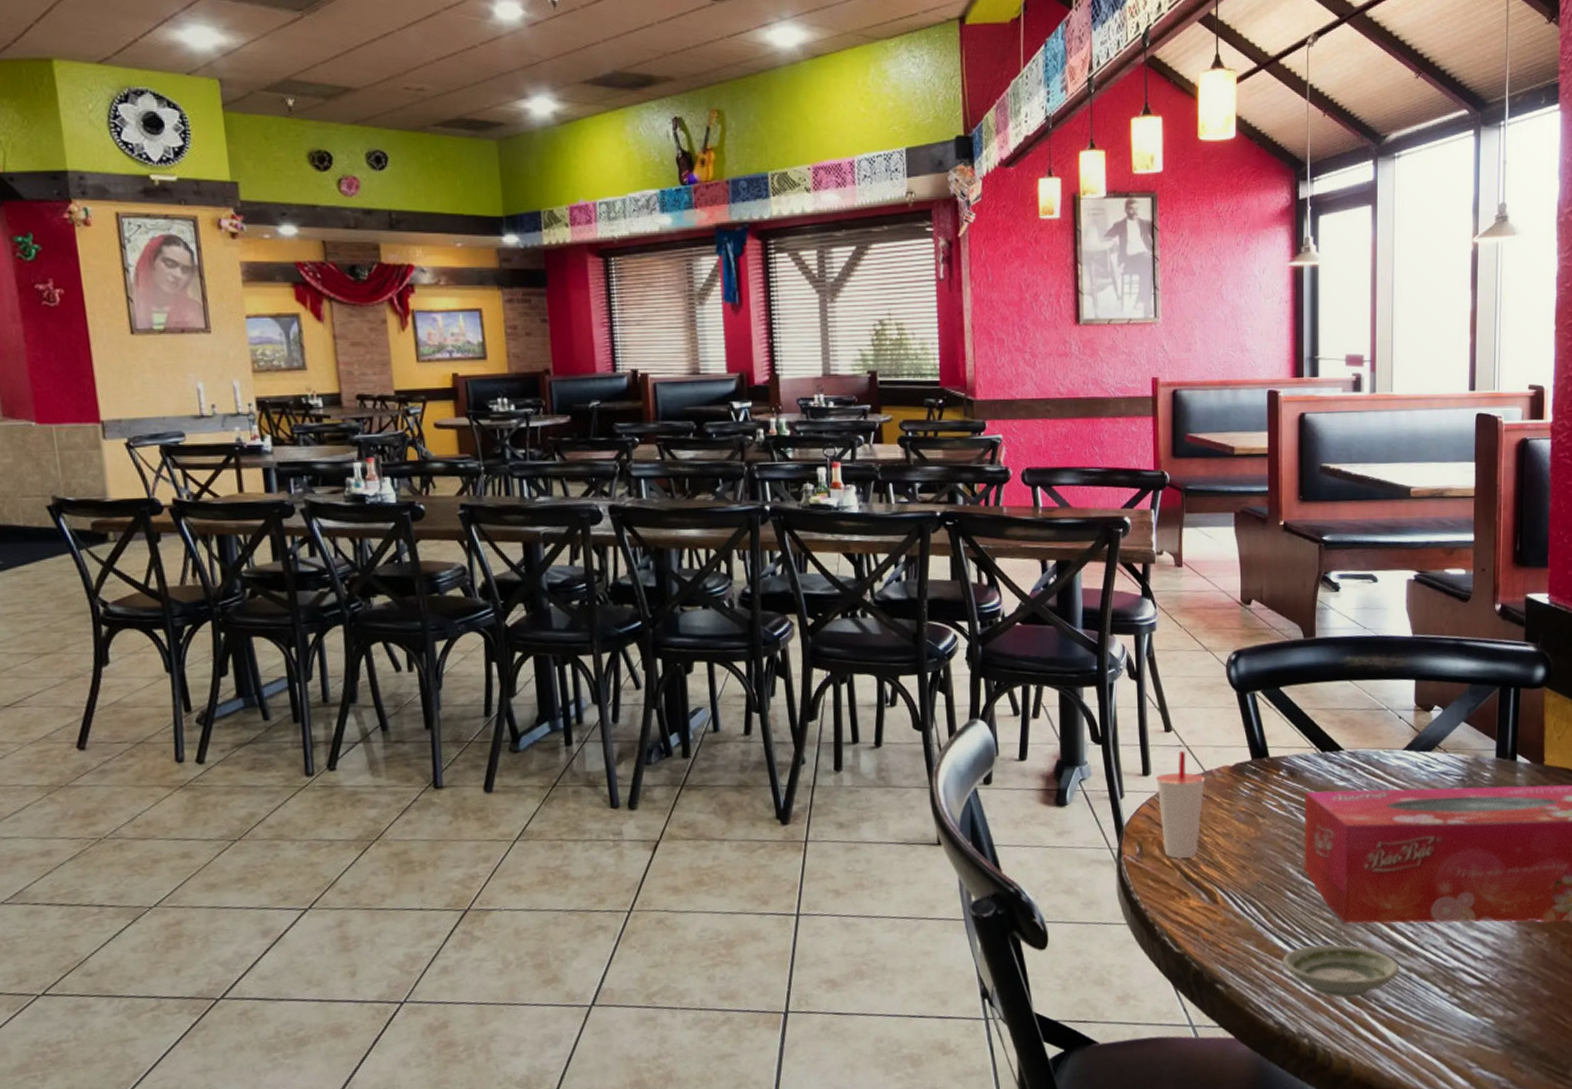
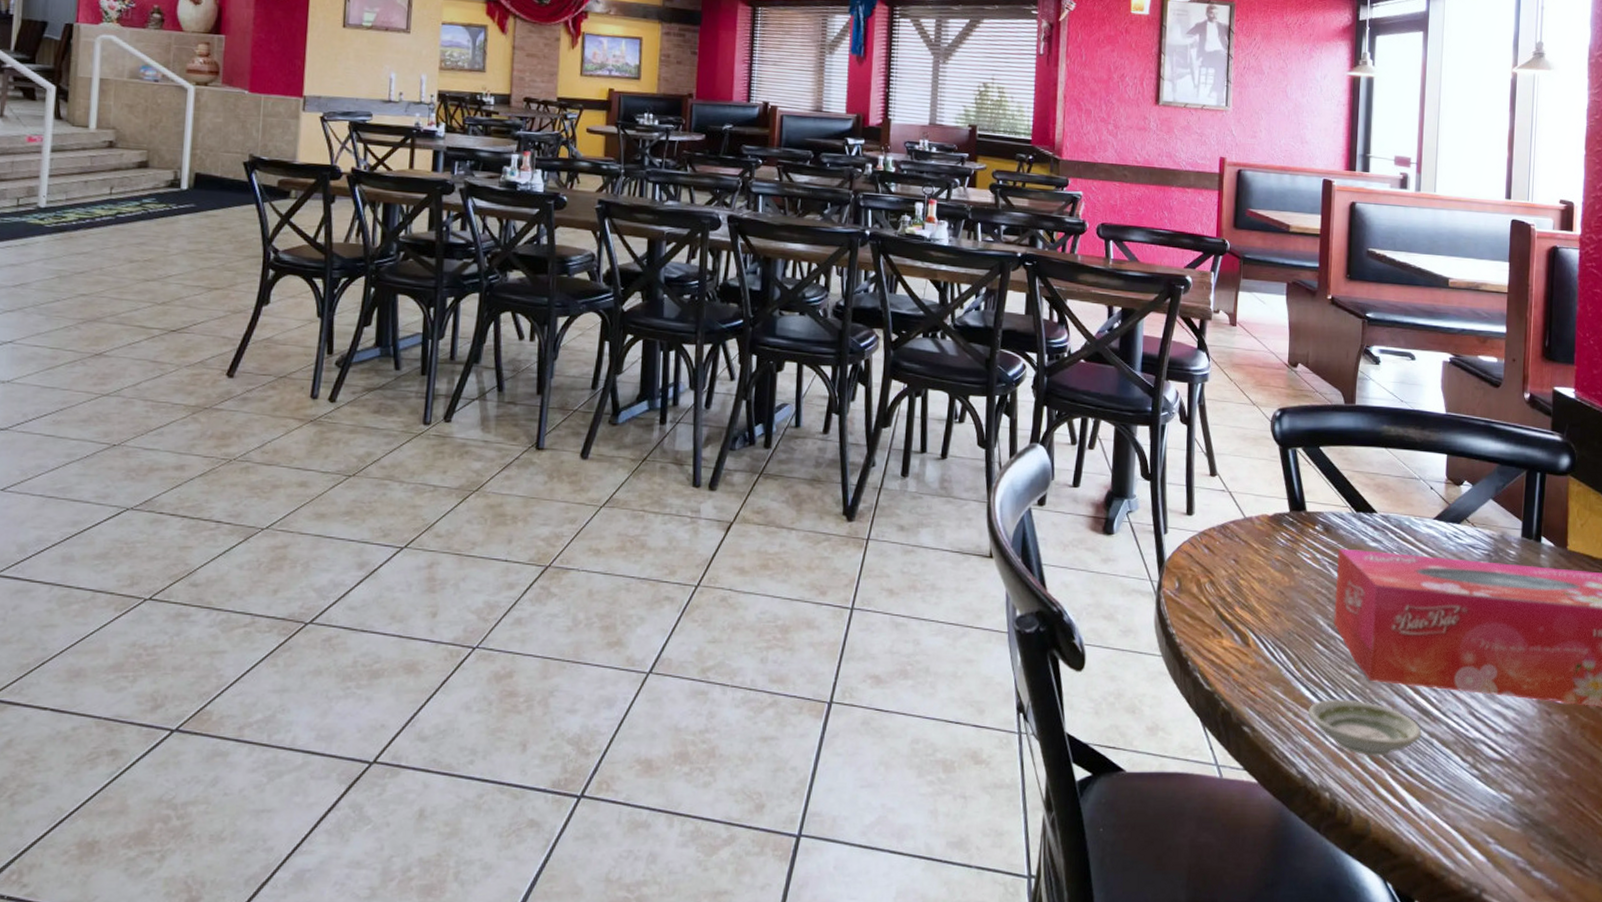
cup: present [1155,750,1205,858] -> none [1198,495,1245,598]

